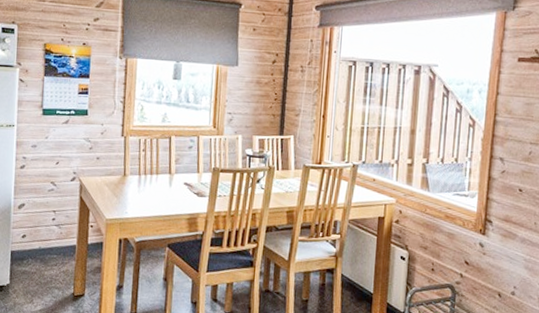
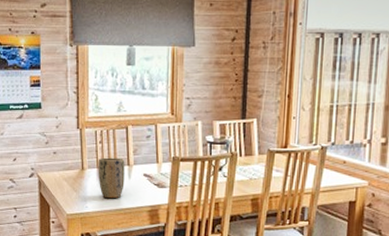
plant pot: none [139,165,167,206] -> present [98,157,125,199]

